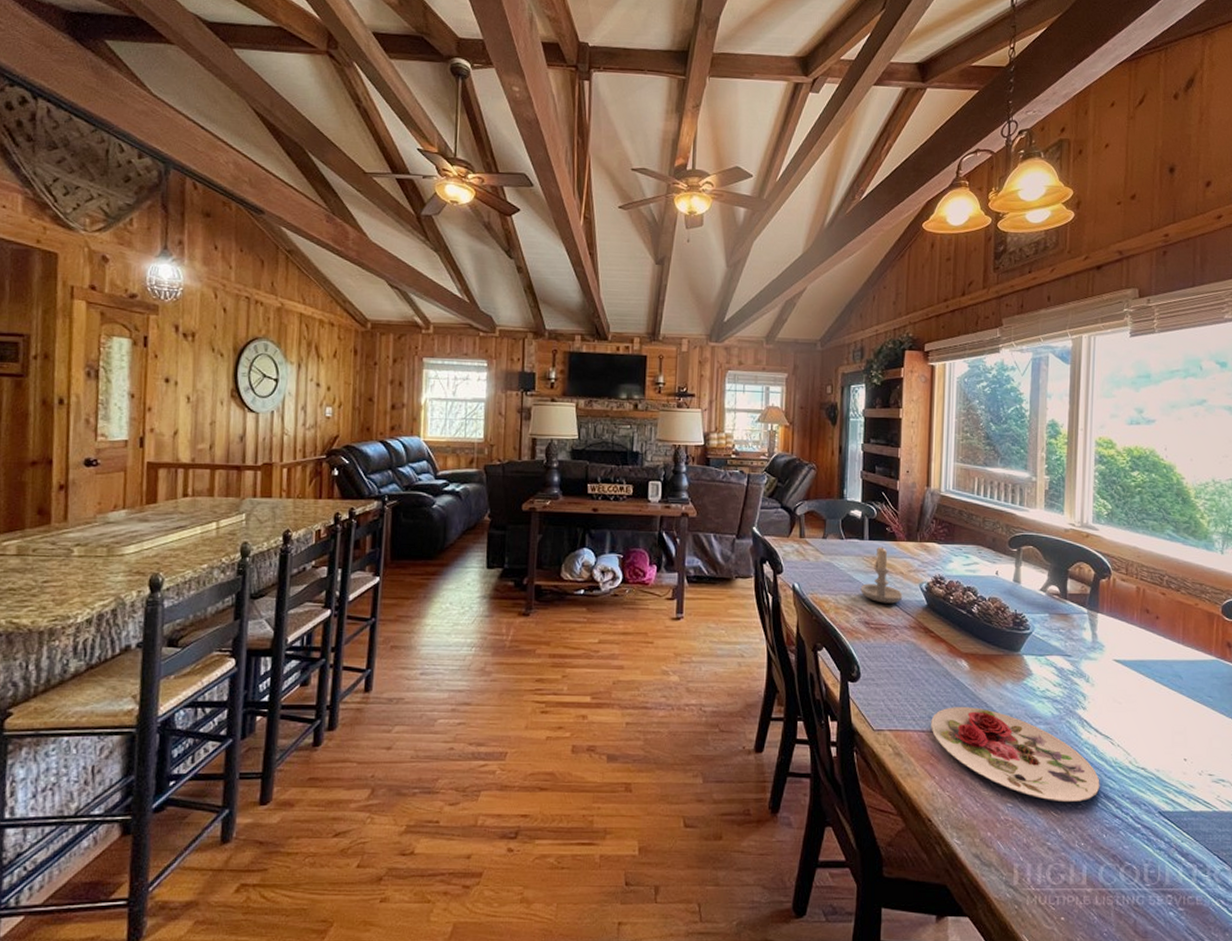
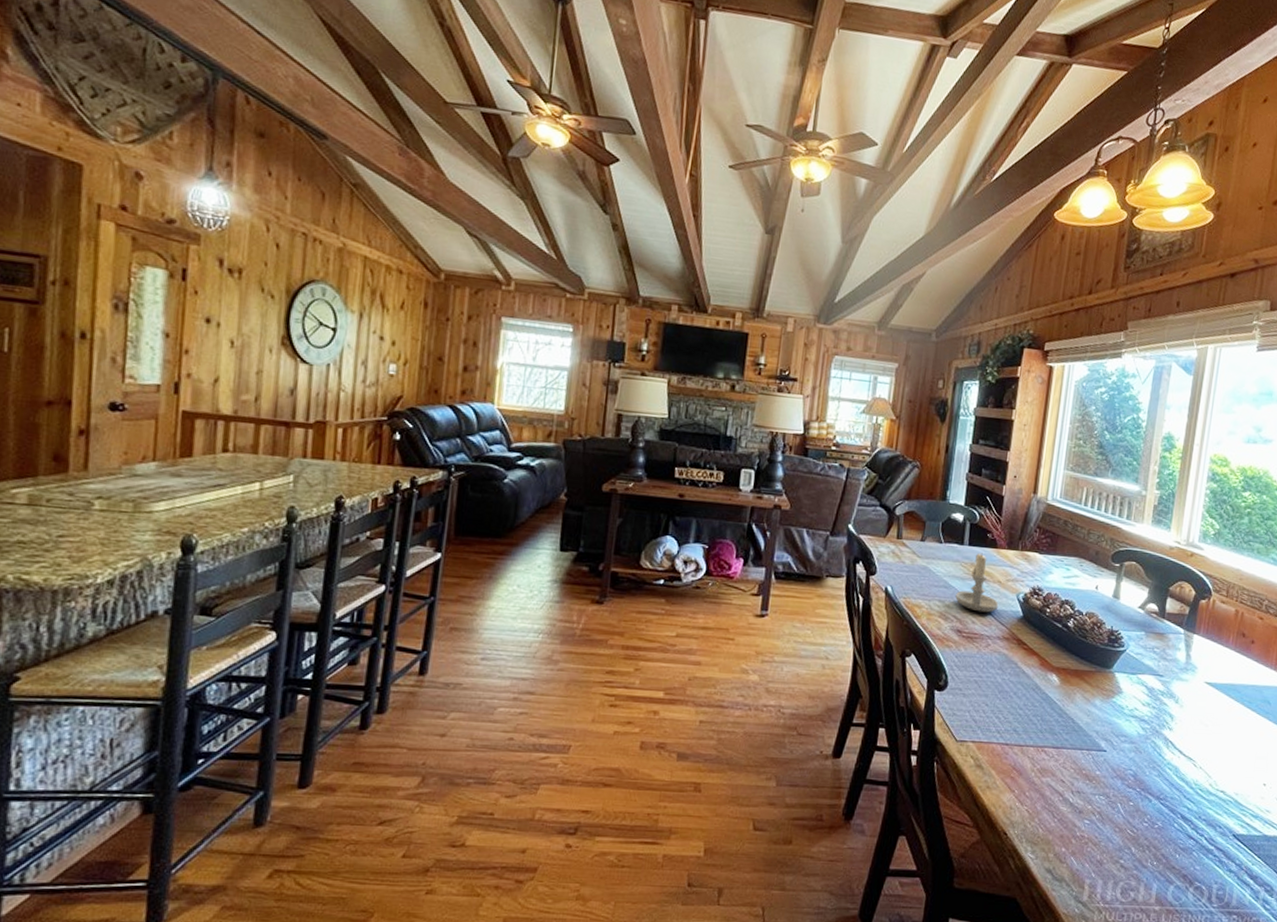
plate: present [931,707,1100,803] -> none [1015,721,1179,822]

